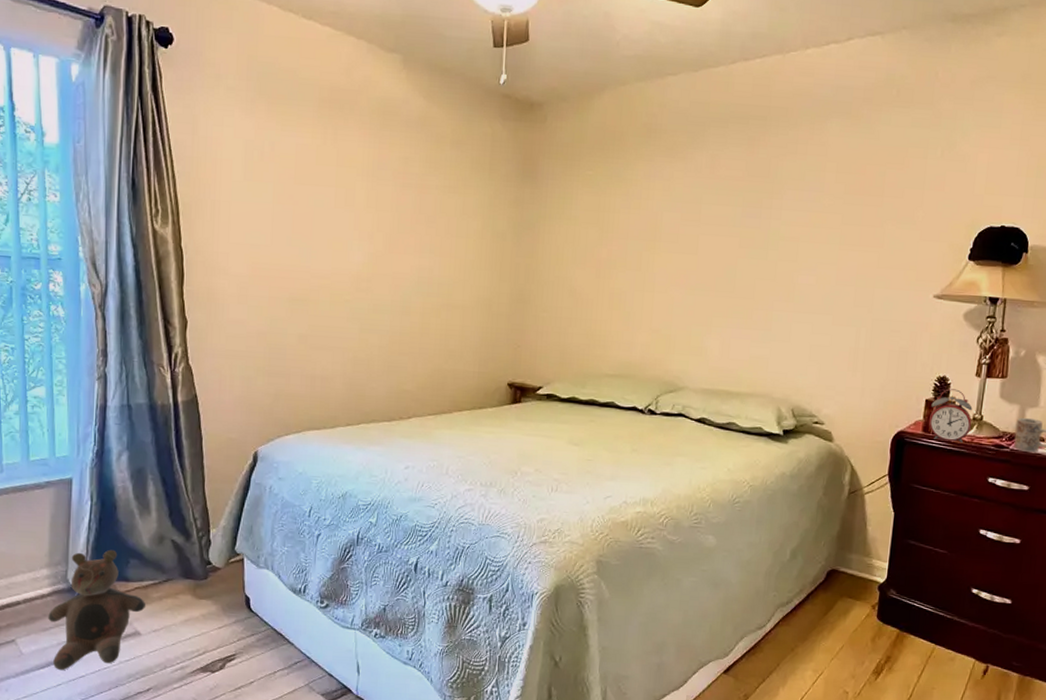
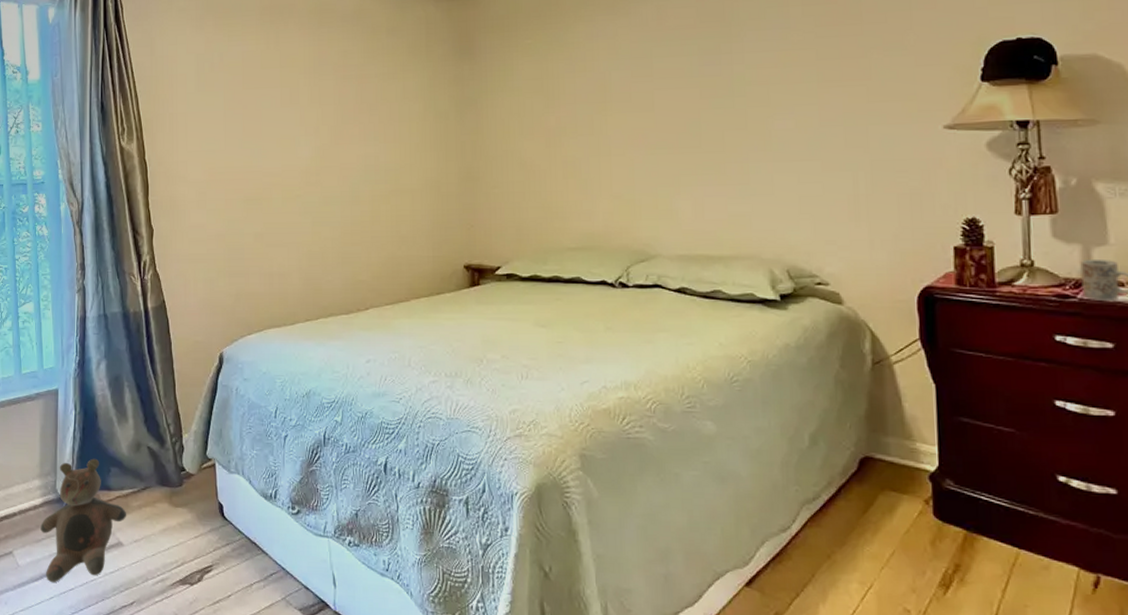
alarm clock: present [928,388,973,444] -> none [961,232,1021,296]

